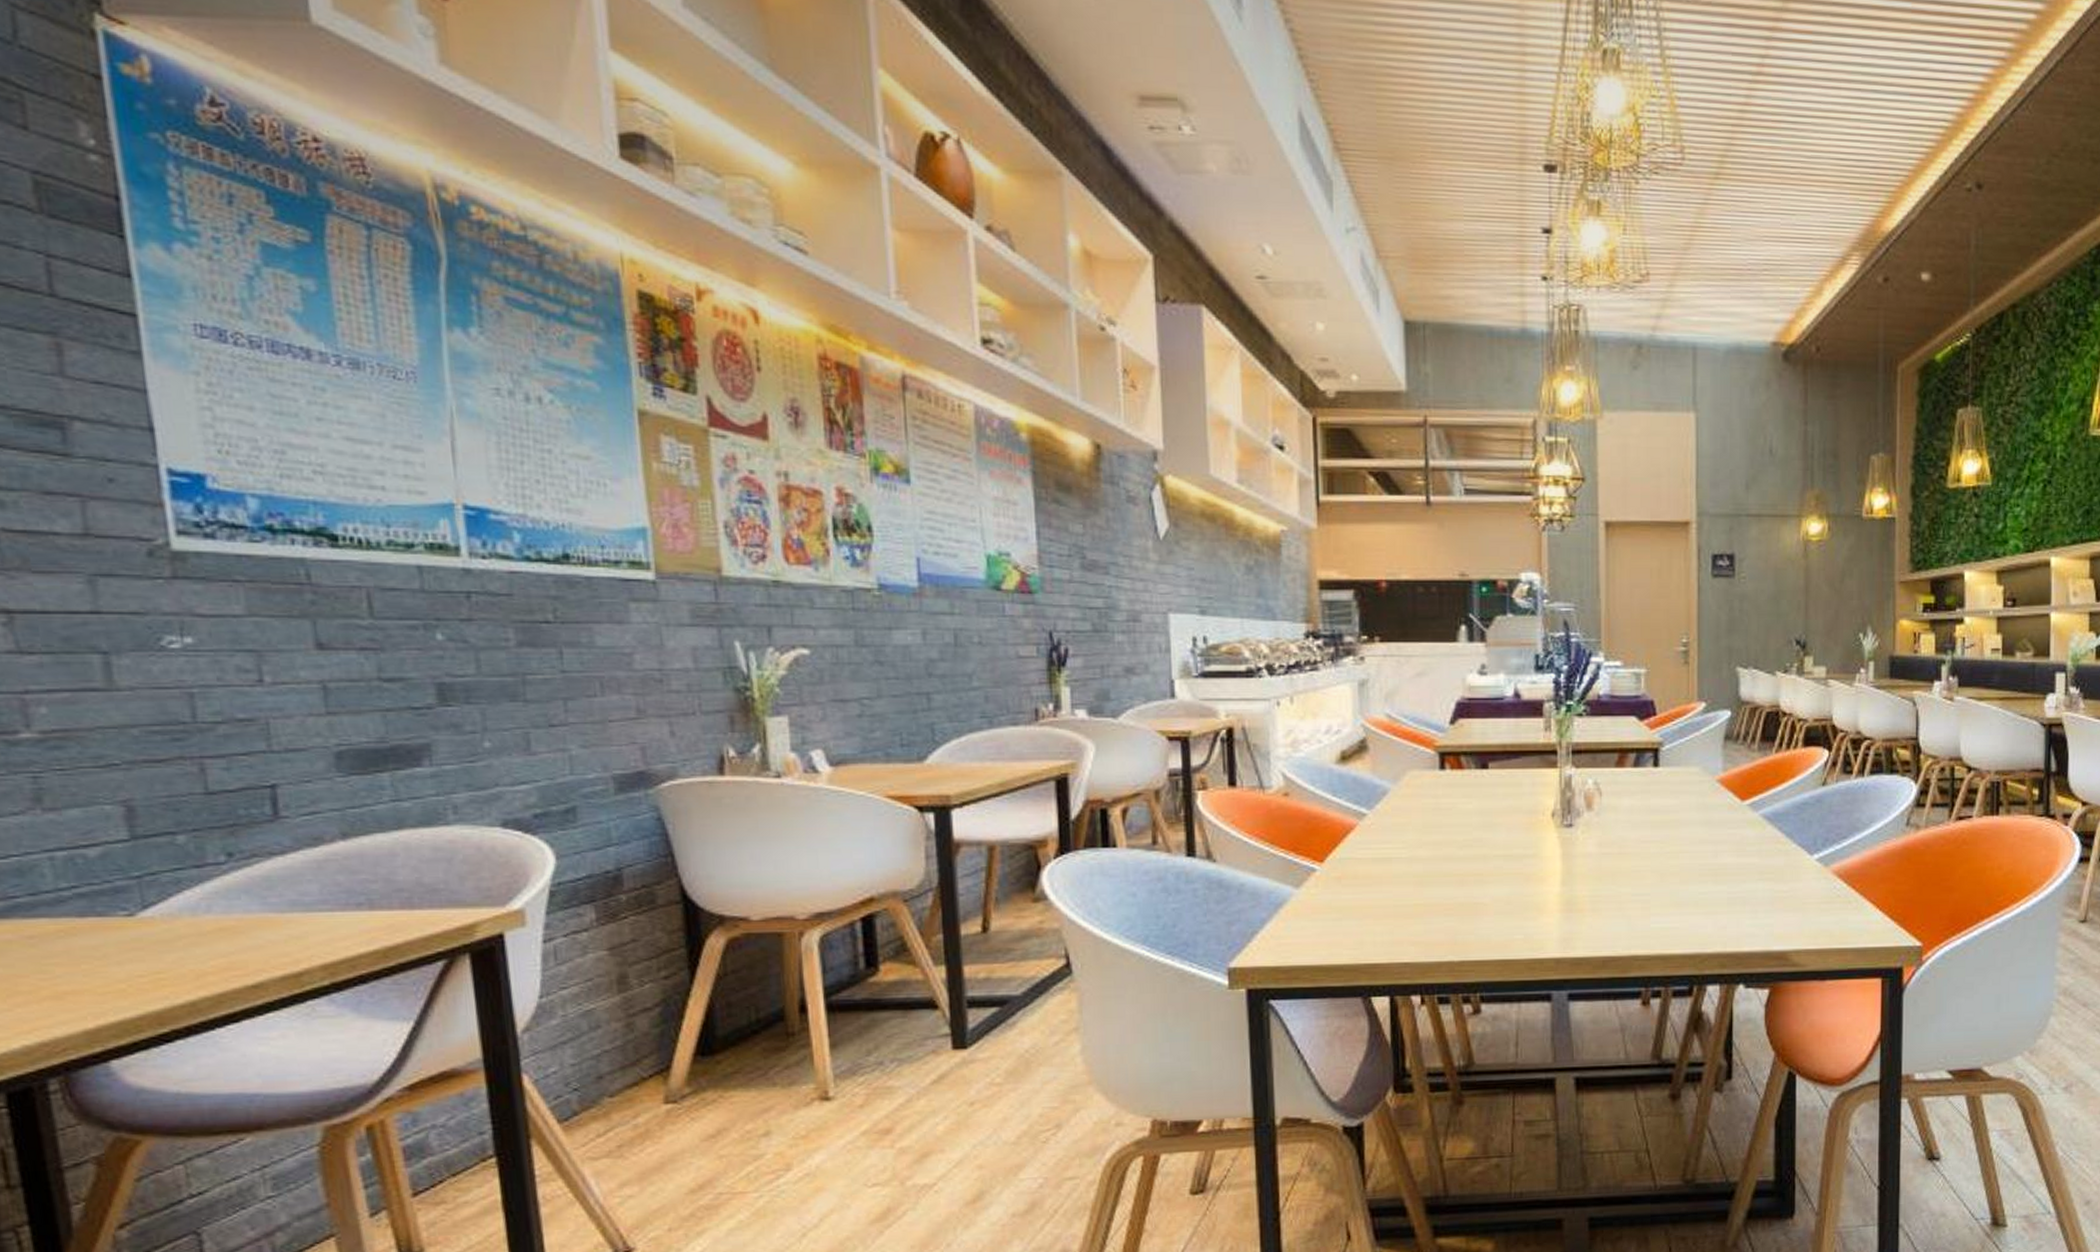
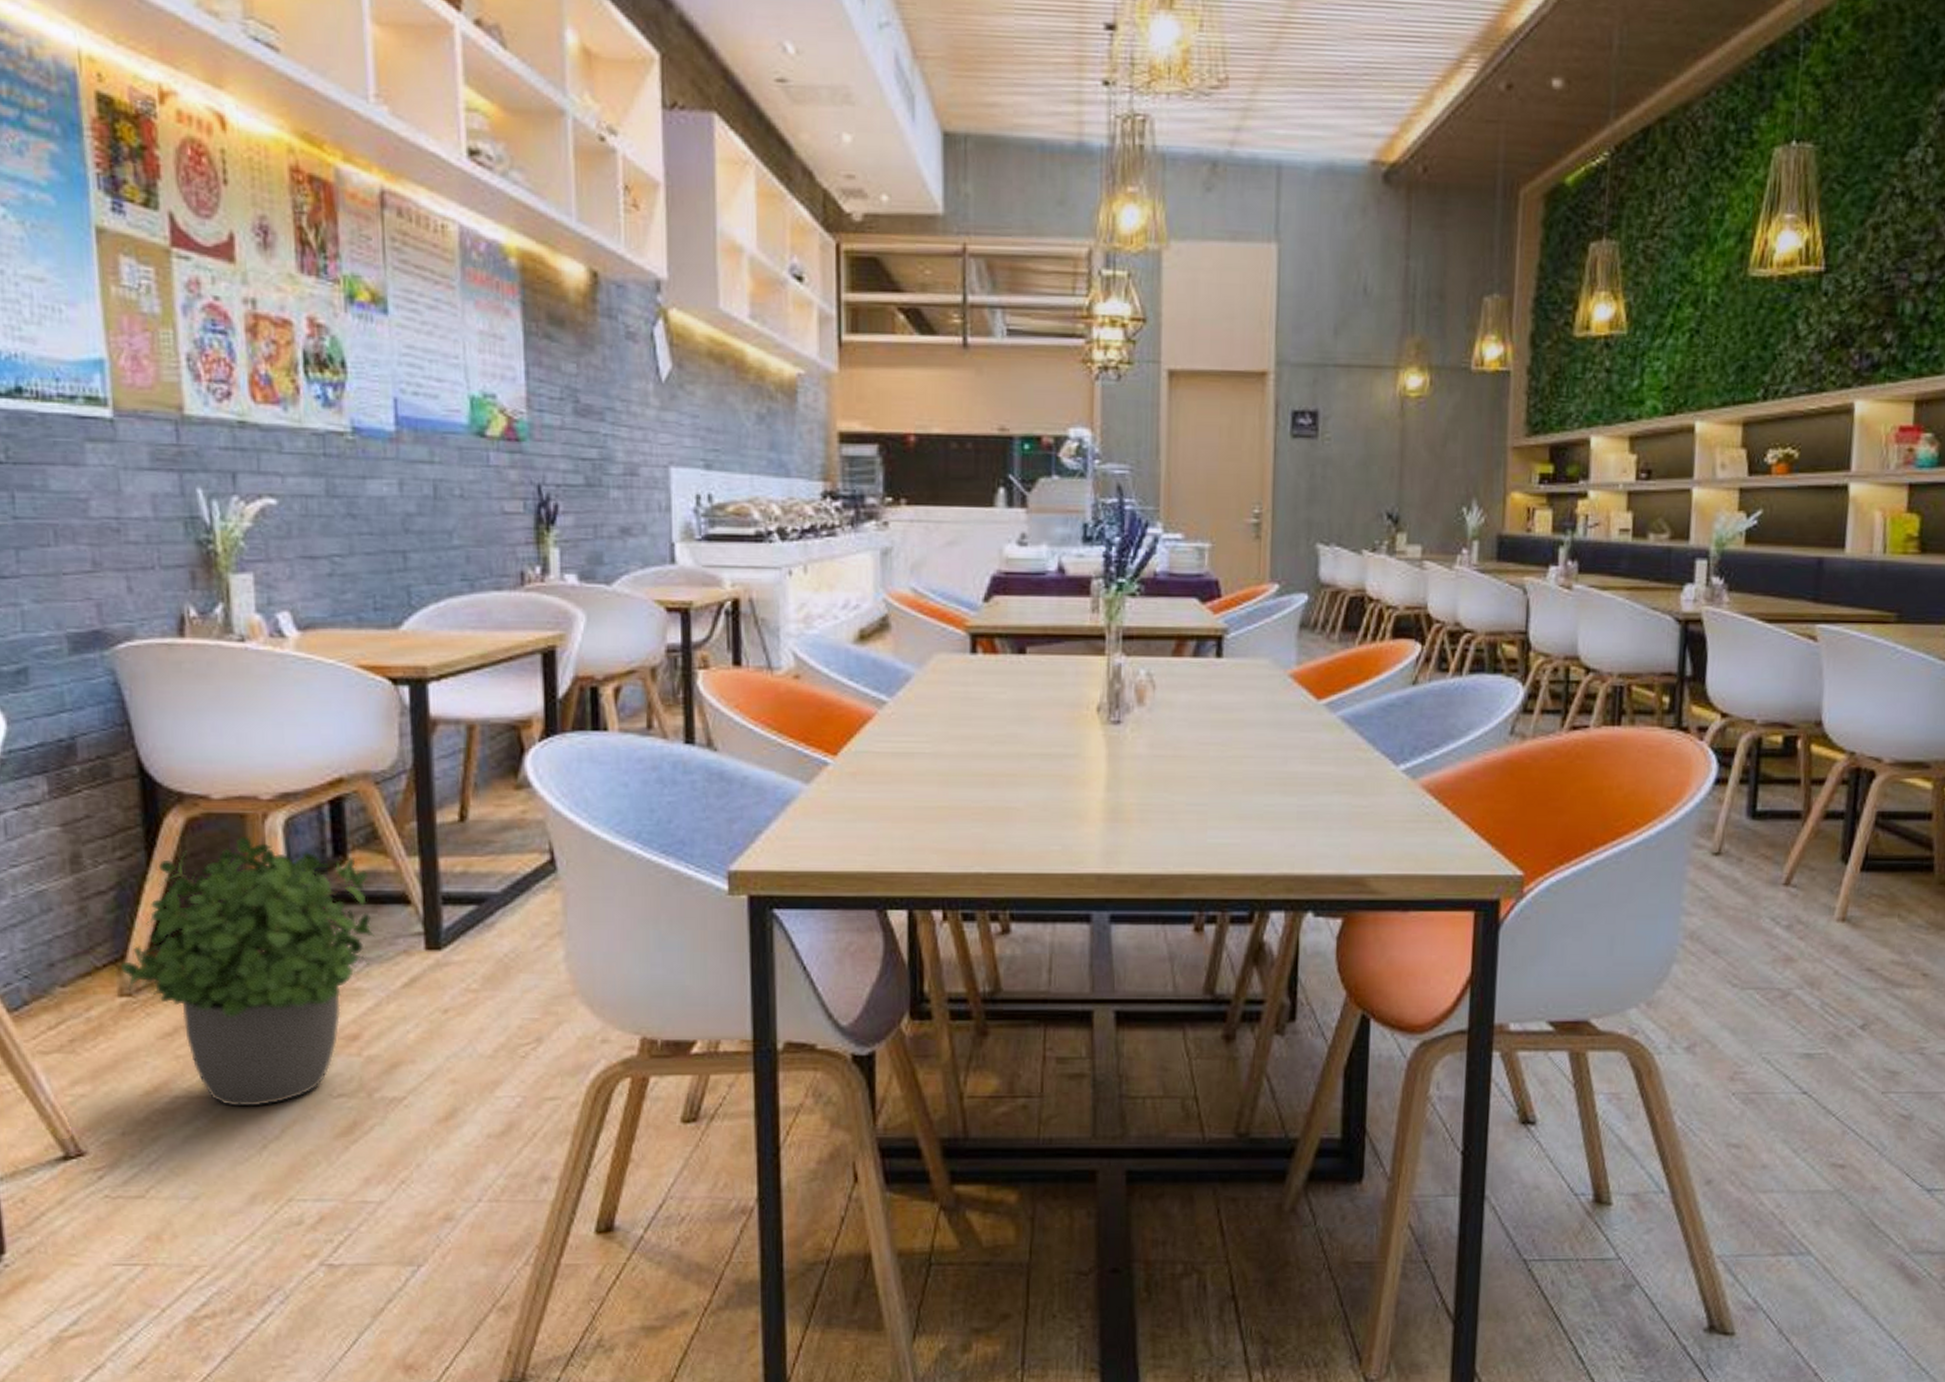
potted plant: none [665,952,906,1200] -> present [120,835,376,1107]

